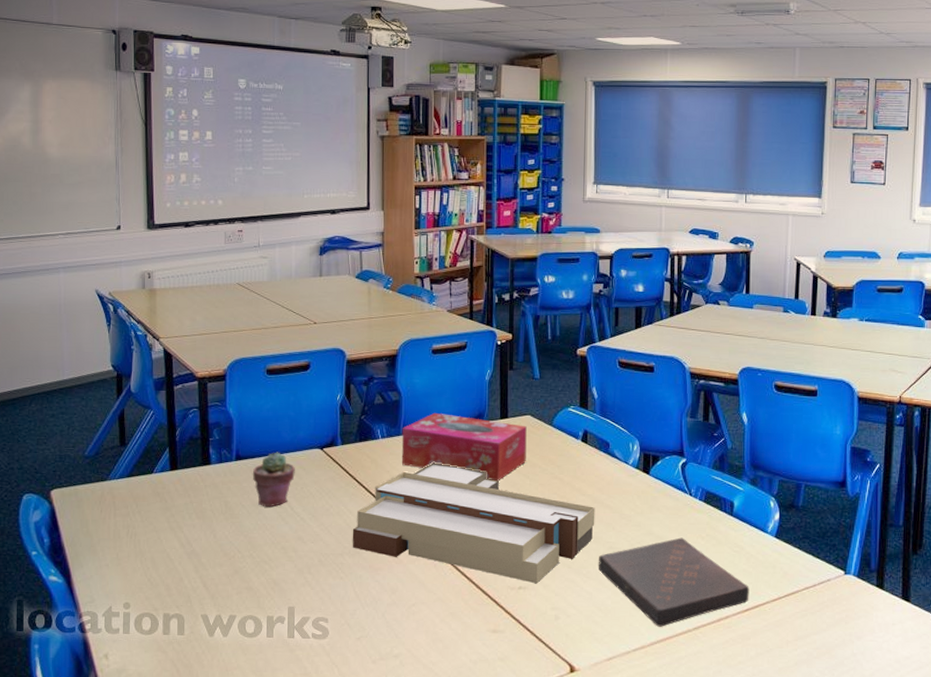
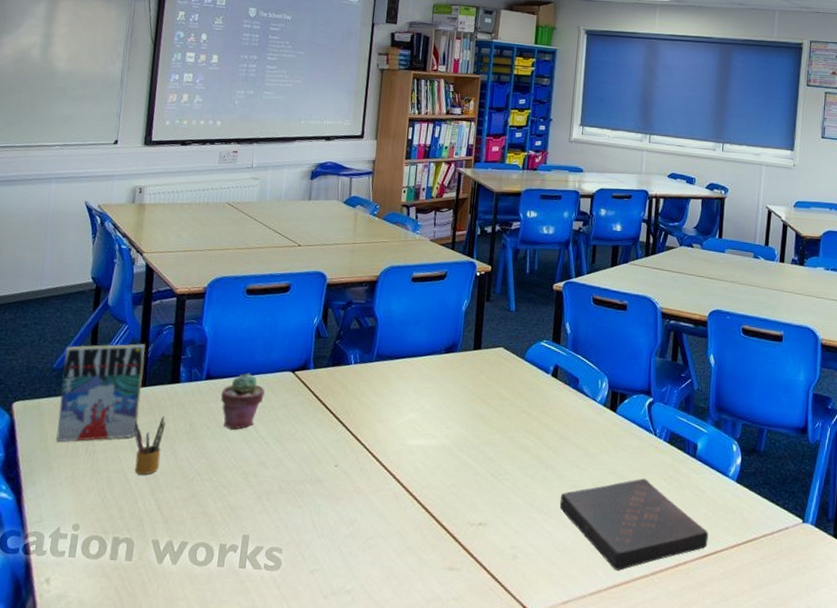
book: none [95,428,175,527] -> present [56,344,146,442]
pencil box: none [170,496,202,554] -> present [133,415,166,475]
architectural model: present [352,462,595,584] -> none [314,391,561,521]
tissue box: present [401,412,527,482] -> none [372,340,499,413]

